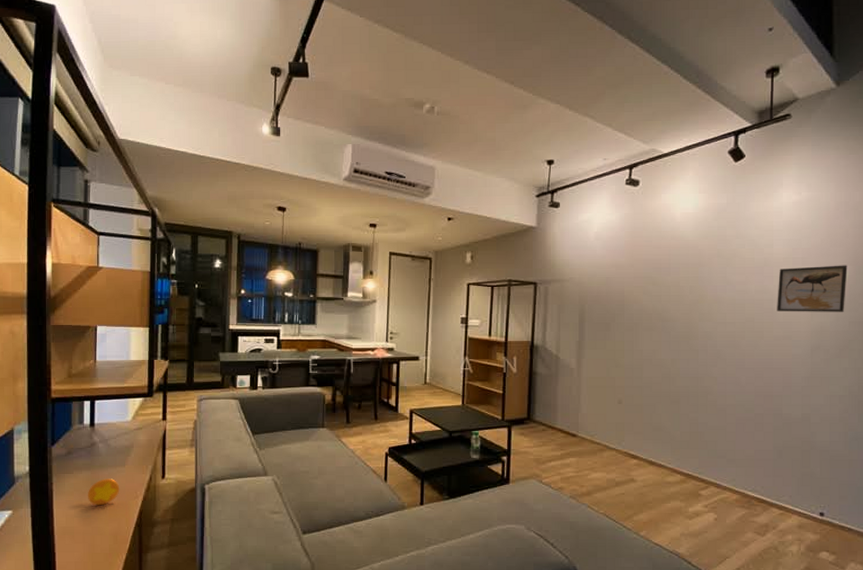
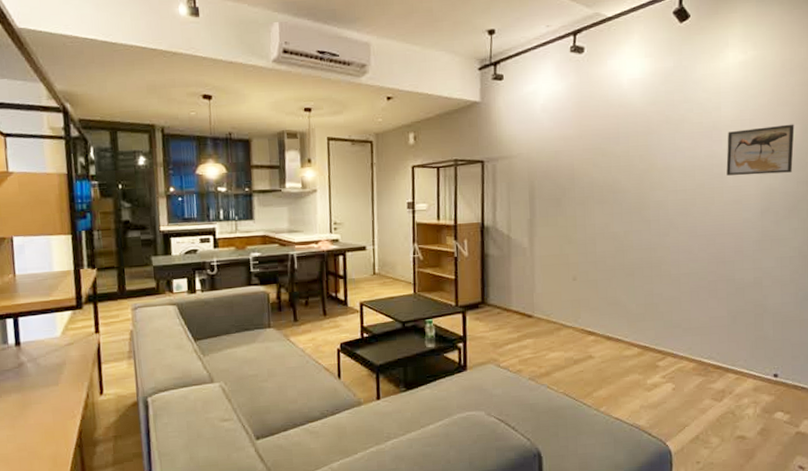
coin: present [88,479,120,506] -> none [20,399,55,429]

